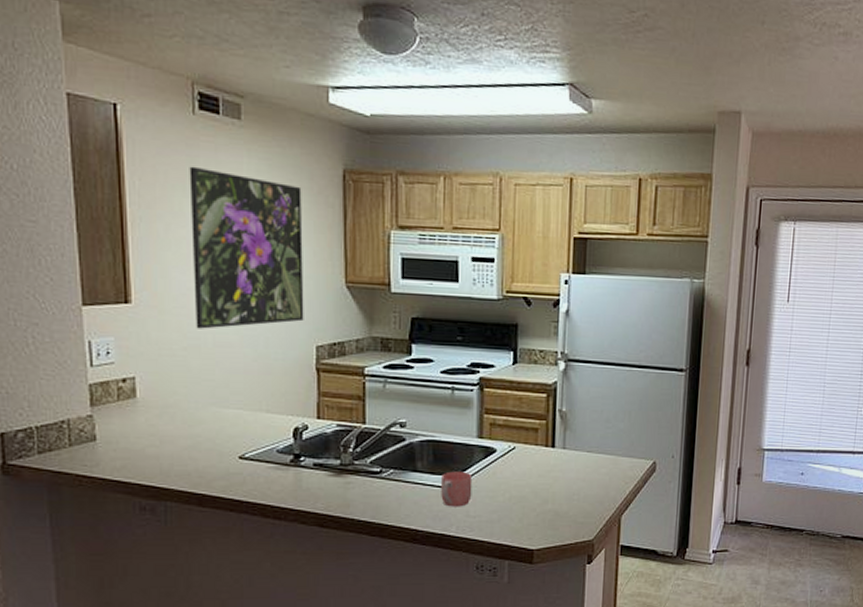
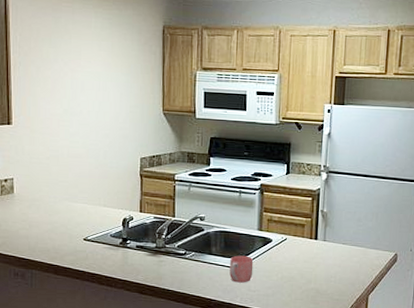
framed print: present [189,166,304,329] -> none [54,25,133,144]

